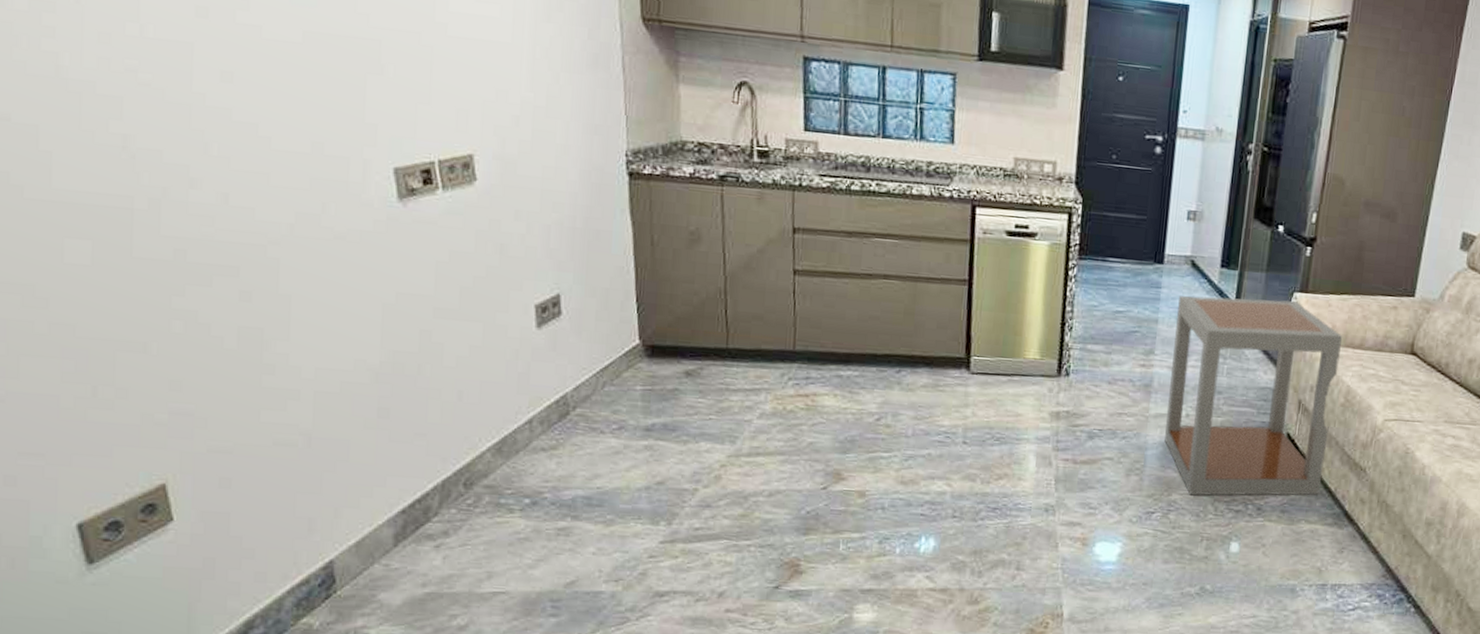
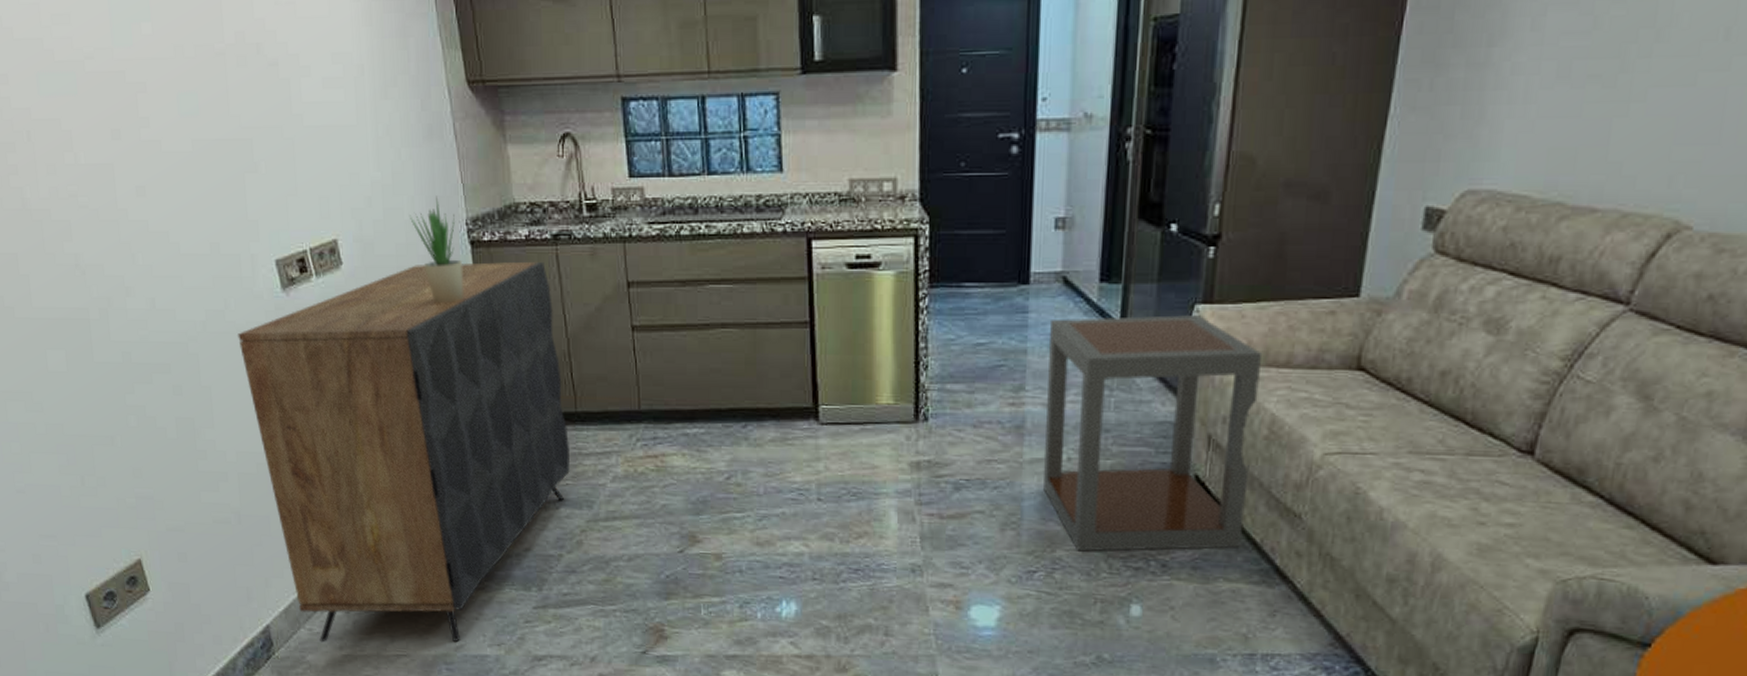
dresser: none [335,189,717,578] -> present [238,261,571,642]
potted plant: none [562,124,617,231] -> present [410,196,463,303]

